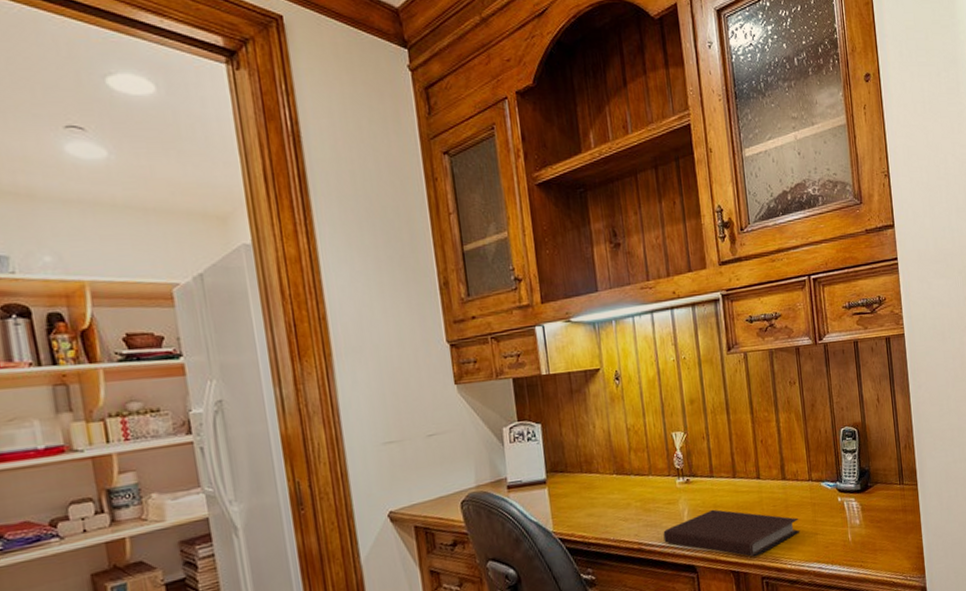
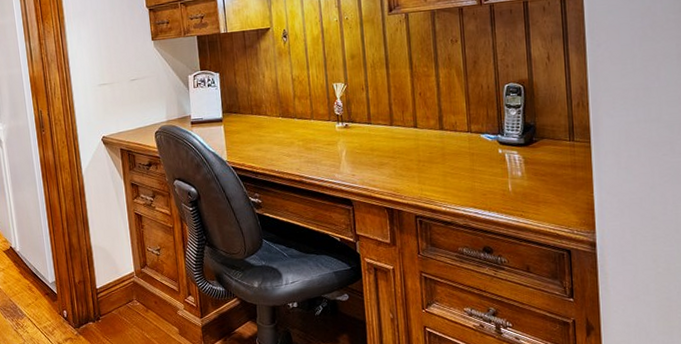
notebook: present [663,509,800,557] -> none [322,152,457,197]

